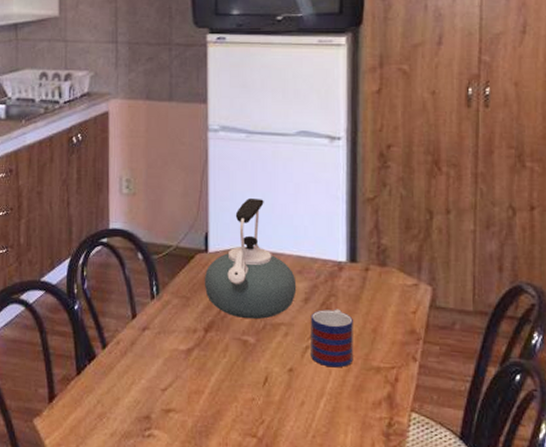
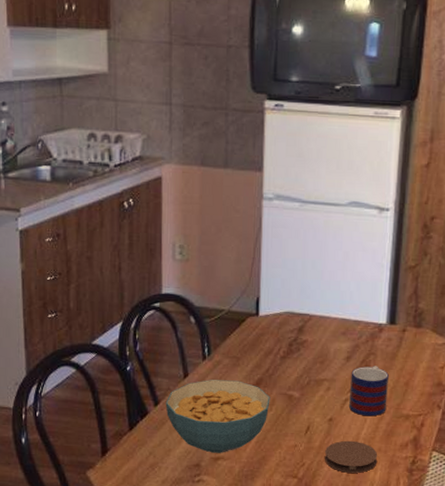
cereal bowl: none [113,321,223,405] -> present [165,380,270,453]
kettle: present [204,199,297,320] -> none [254,265,340,377]
coaster: none [287,395,347,435] -> present [325,440,378,473]

